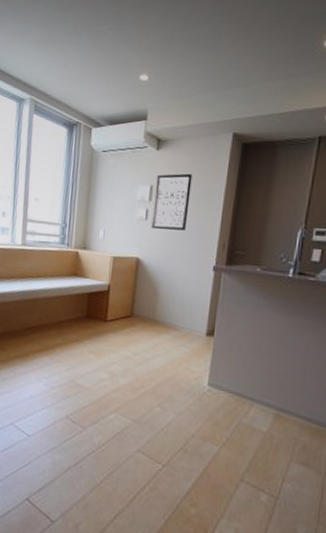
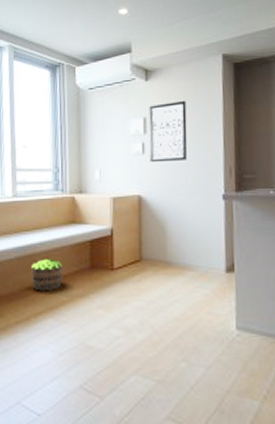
potted plant: none [32,304,62,333] -> present [31,259,63,291]

